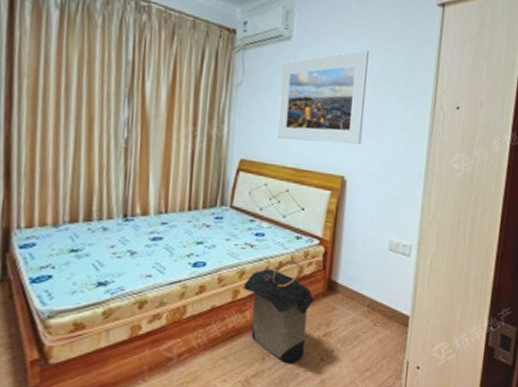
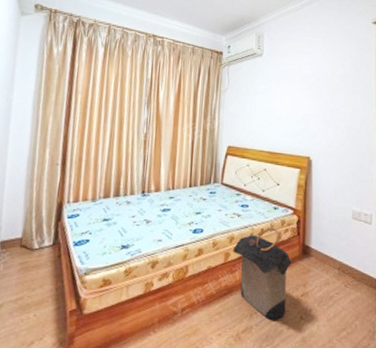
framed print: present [277,50,369,145] -> none [255,59,323,132]

